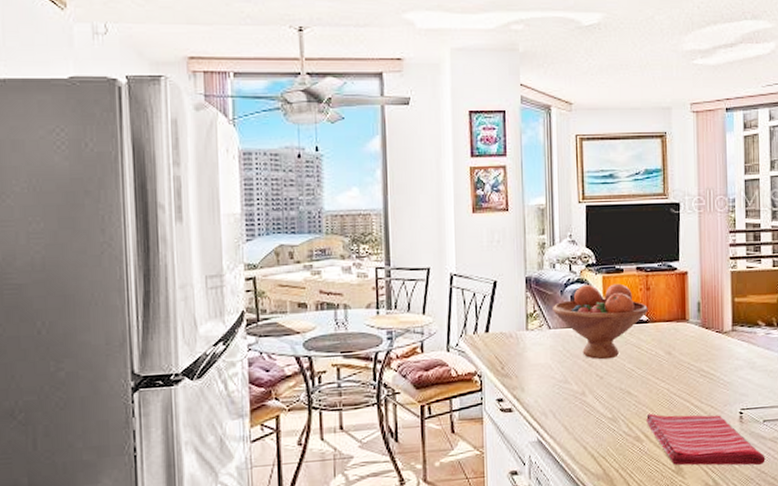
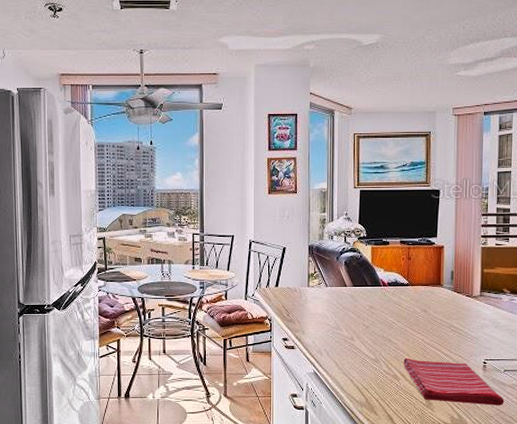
fruit bowl: present [553,283,648,360] -> none [330,253,409,313]

